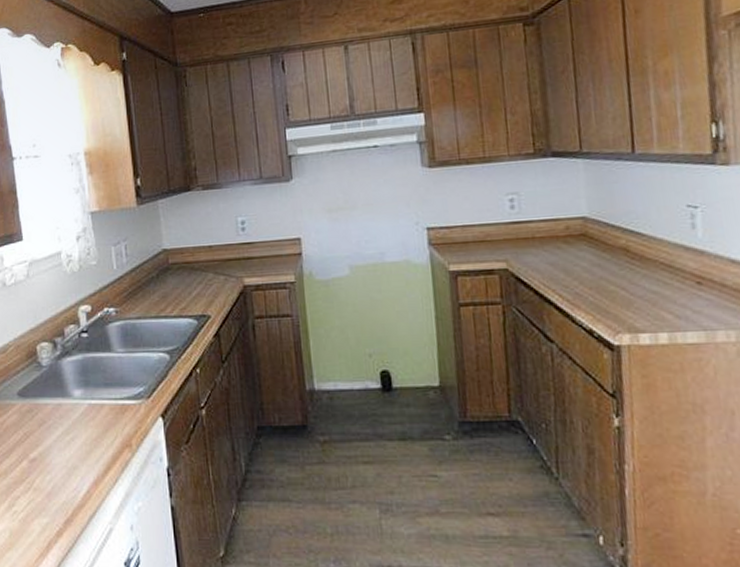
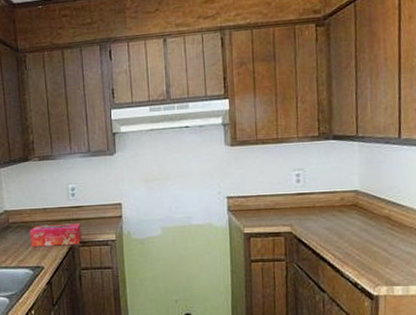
tissue box: none [193,262,254,292] -> present [30,223,82,247]

